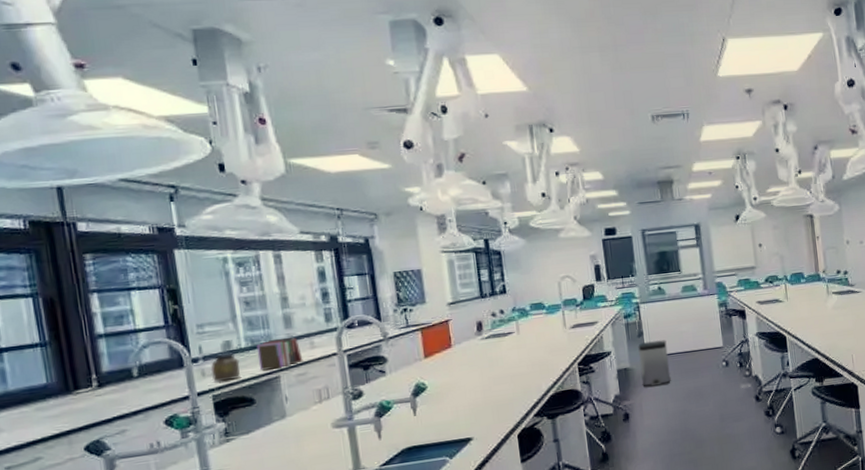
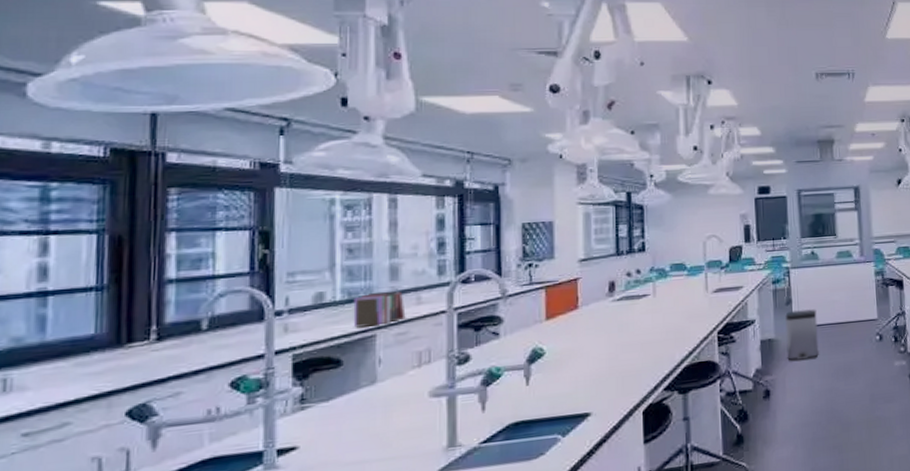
jar: present [210,352,240,382] -> none [295,305,331,339]

